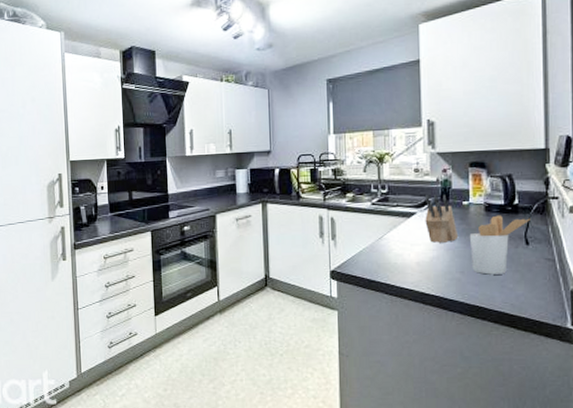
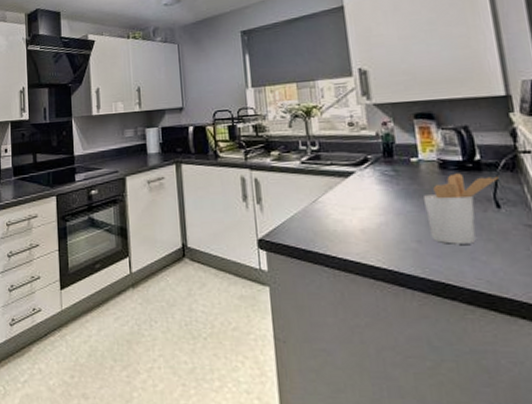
knife block: present [425,194,459,243] -> none [364,150,410,207]

